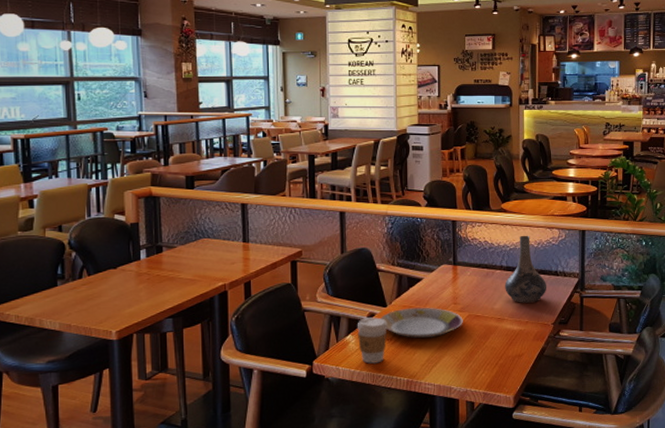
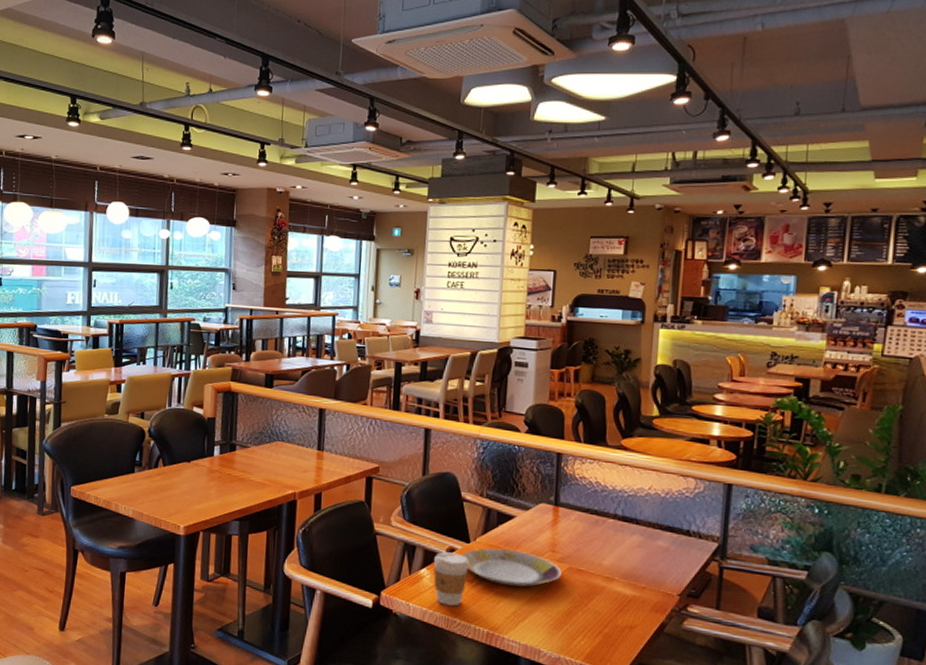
decorative vase: present [505,235,547,303] -> none [618,480,675,565]

